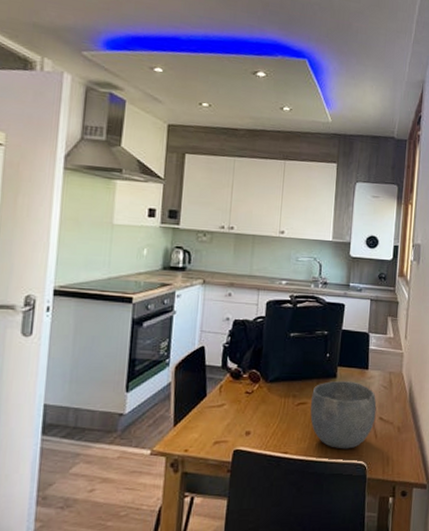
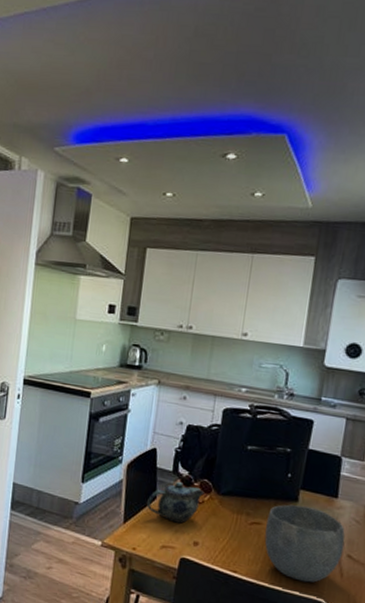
teapot: none [197,375,254,416] -> present [147,481,205,524]

